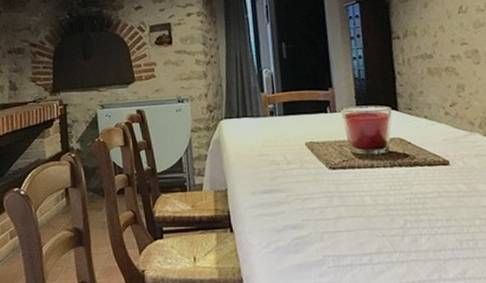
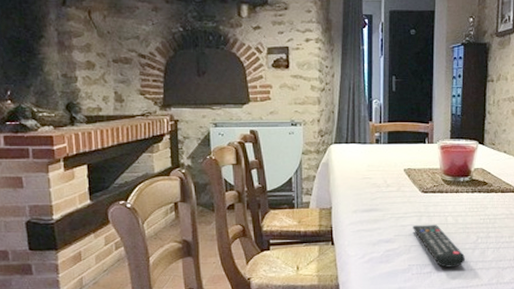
remote control: none [323,207,393,259] -> present [413,225,465,268]

